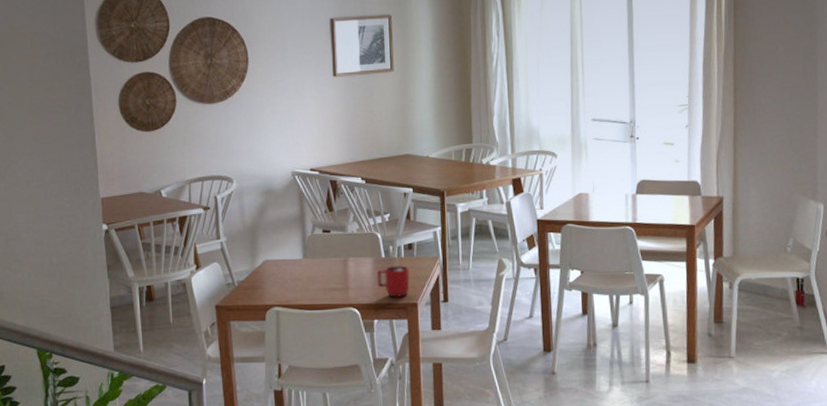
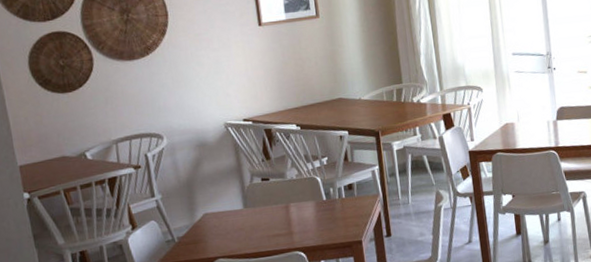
mug: present [376,265,411,297] -> none [319,206,354,237]

